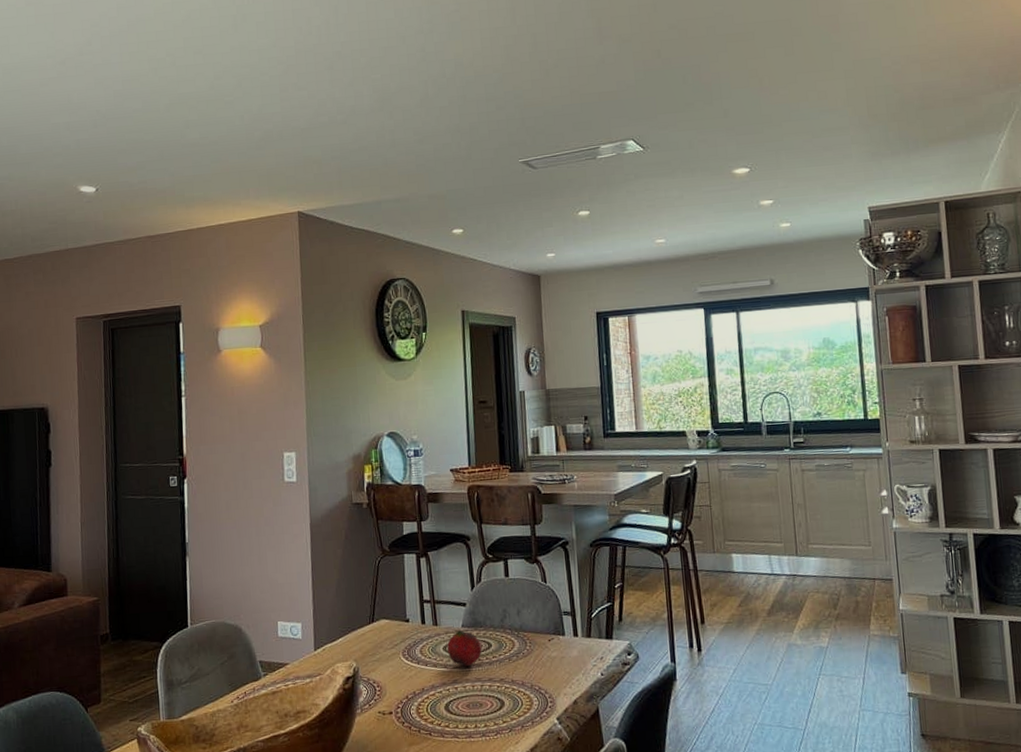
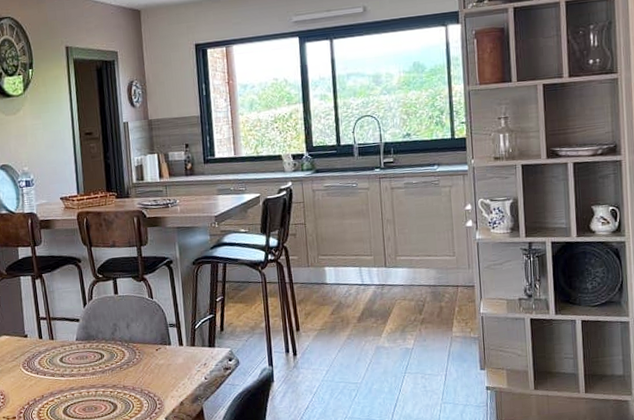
fruit: present [447,630,482,667] -> none [63,343,95,376]

